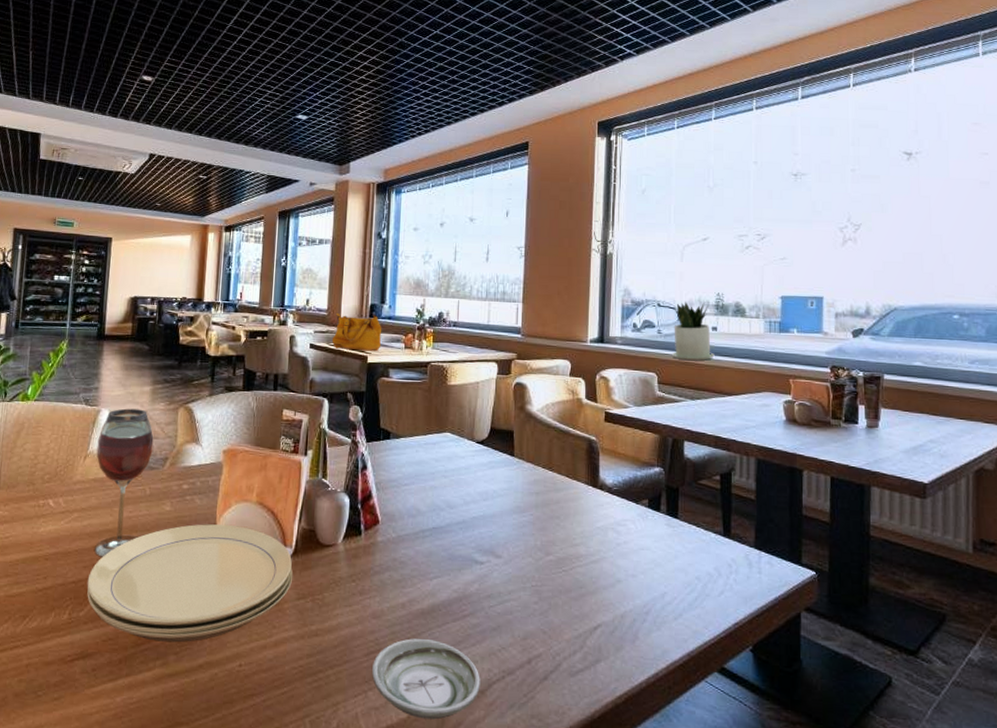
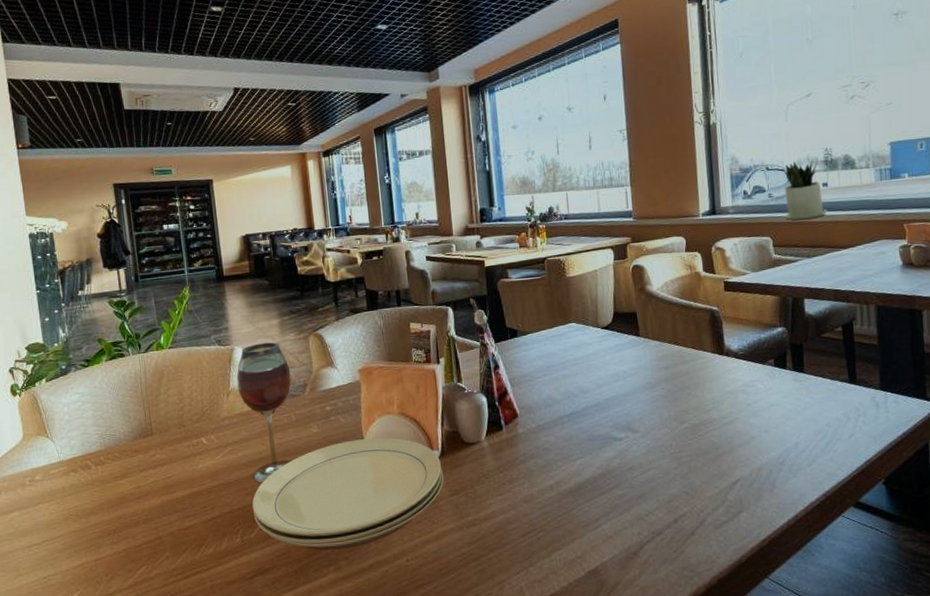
handbag: present [331,312,382,352] -> none [446,217,496,257]
saucer: present [371,638,480,720] -> none [529,514,633,584]

